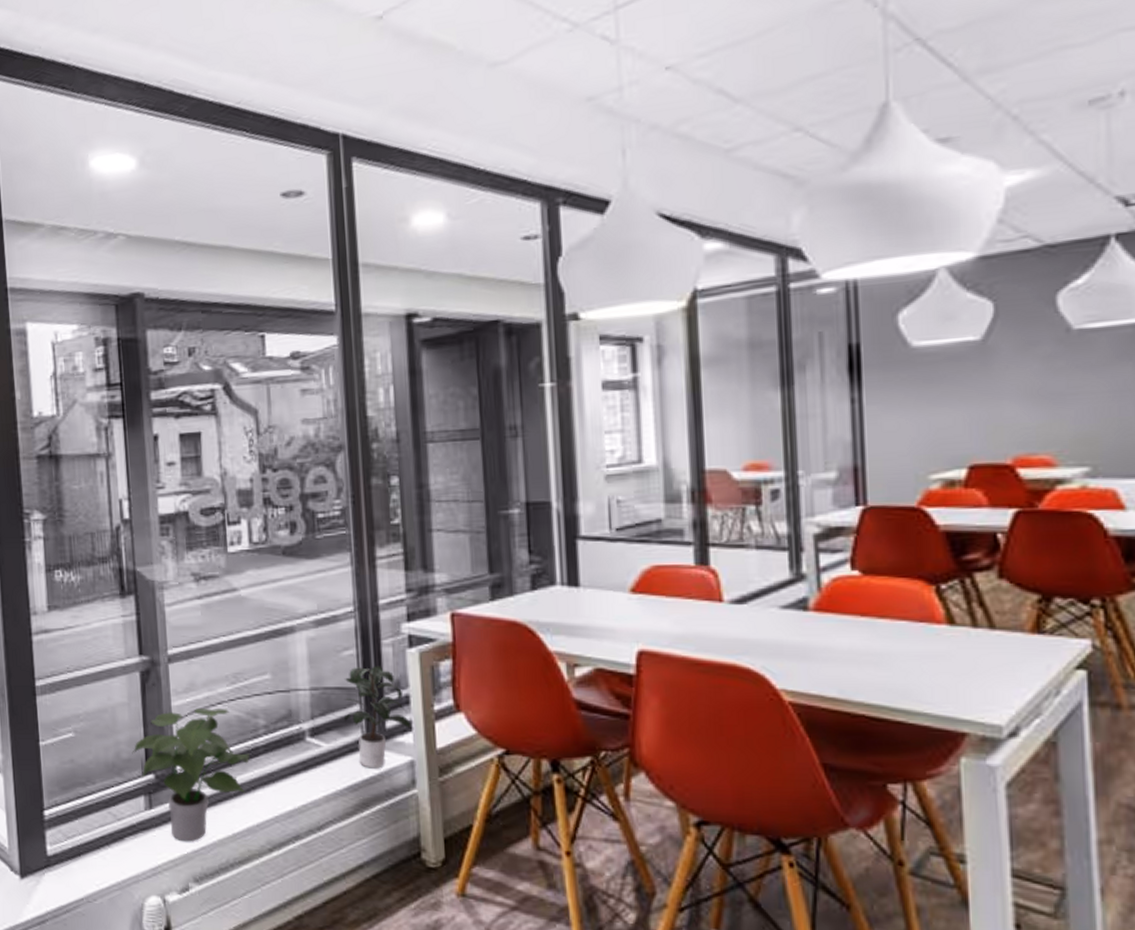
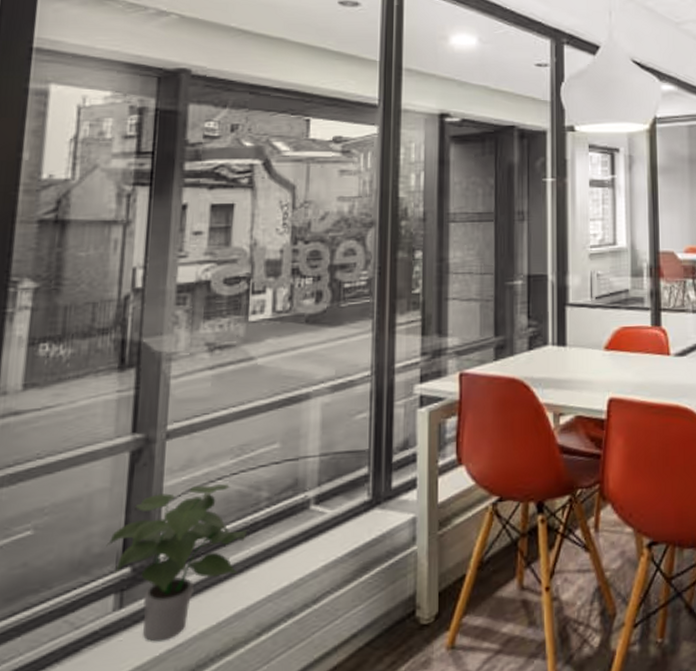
potted plant: present [345,666,411,769] -> none [352,427,416,531]

